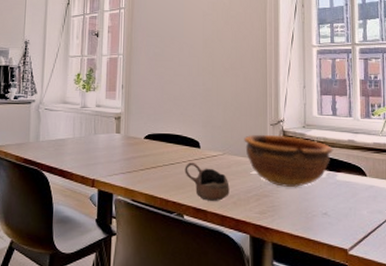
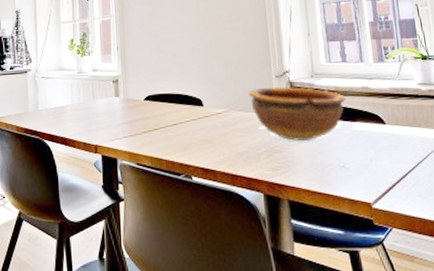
cup: present [185,162,230,201] -> none [189,121,238,160]

